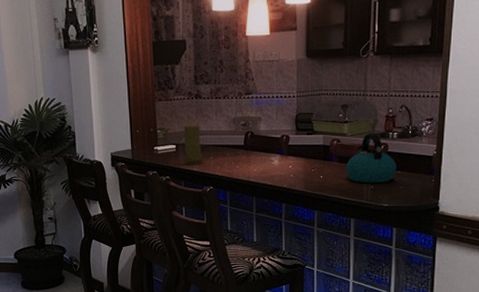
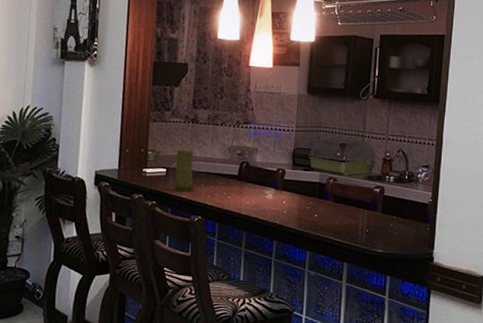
kettle: present [346,133,397,184] -> none [341,175,392,228]

